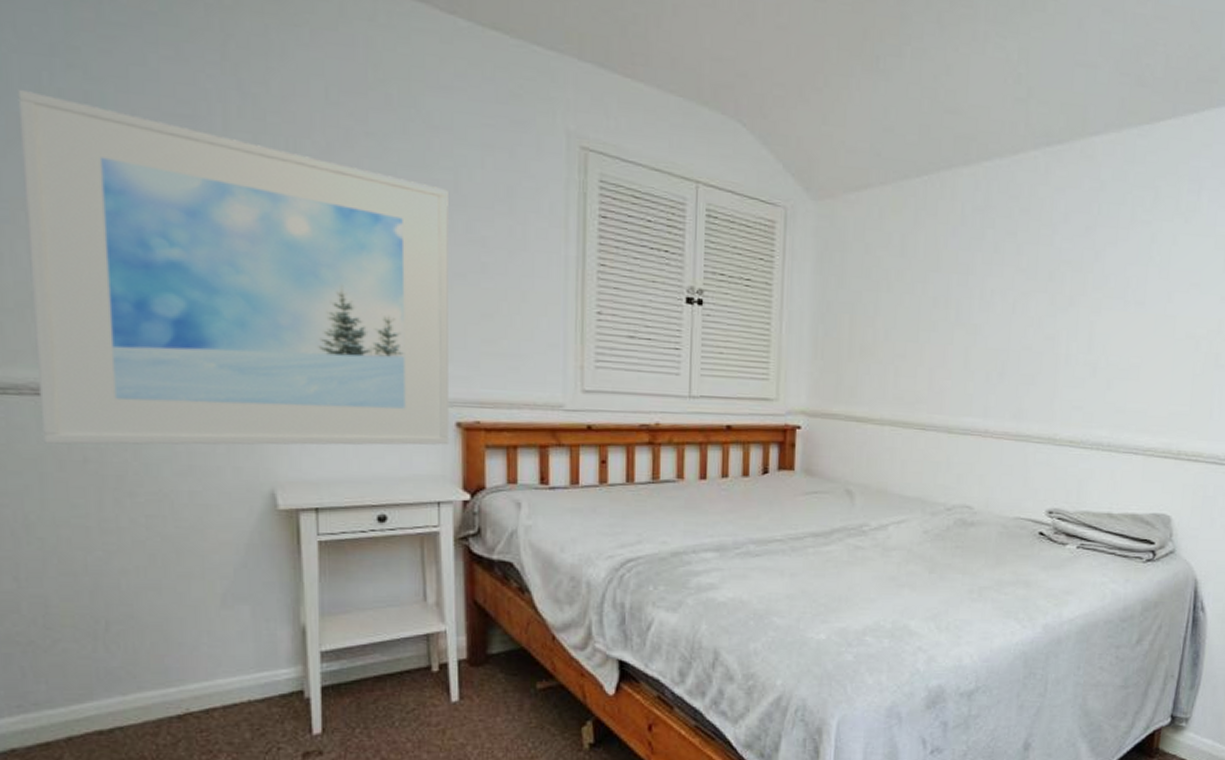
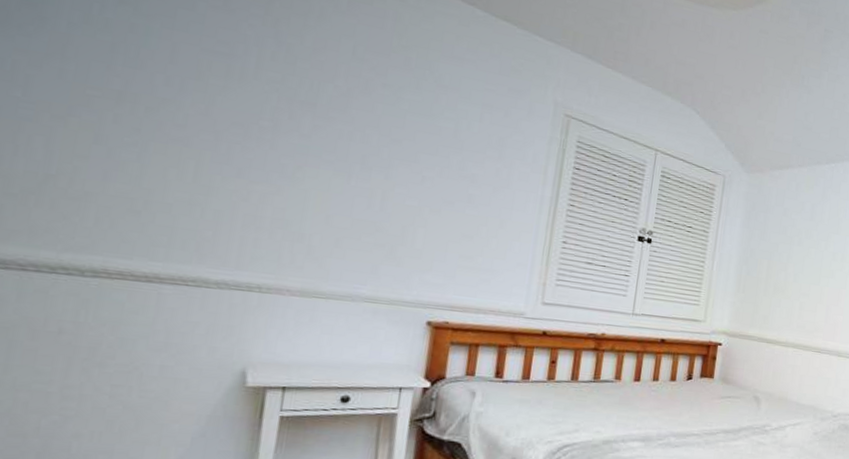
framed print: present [17,88,450,445] -> none [19,14,448,340]

